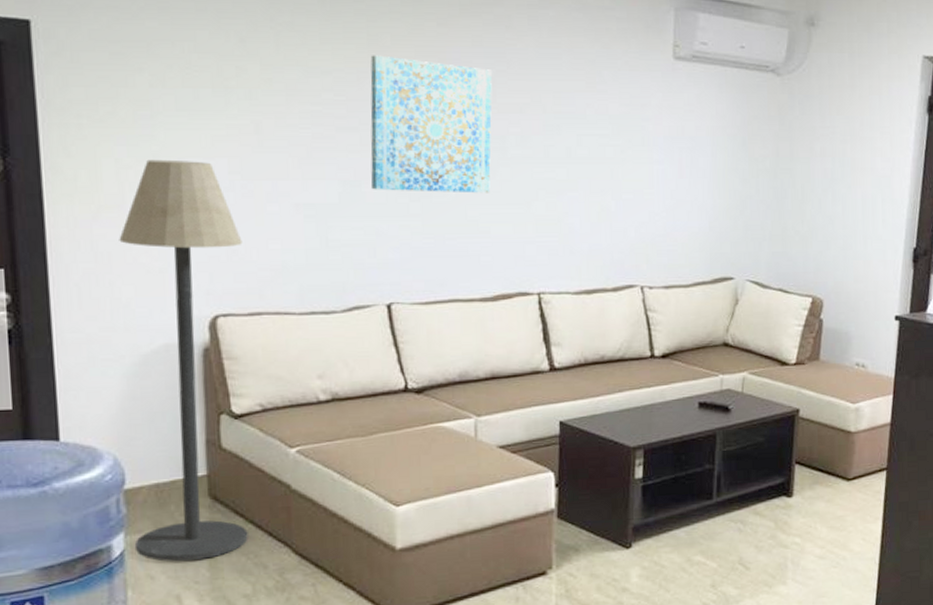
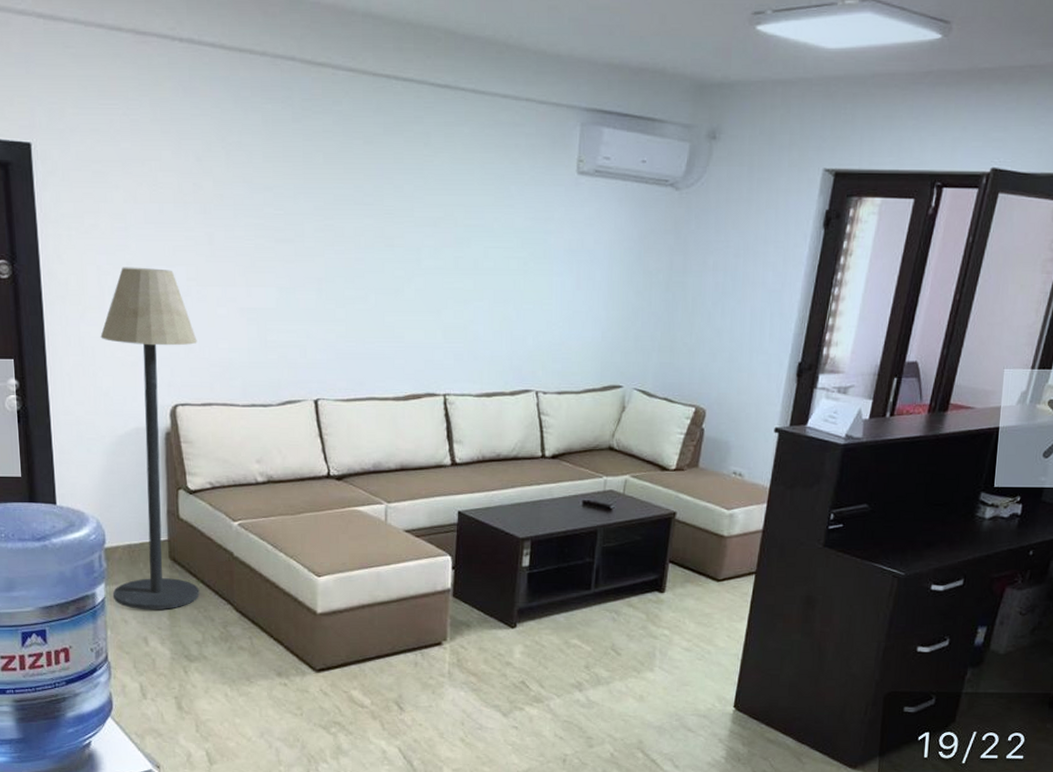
wall art: present [370,55,492,193] -> none [304,172,410,301]

